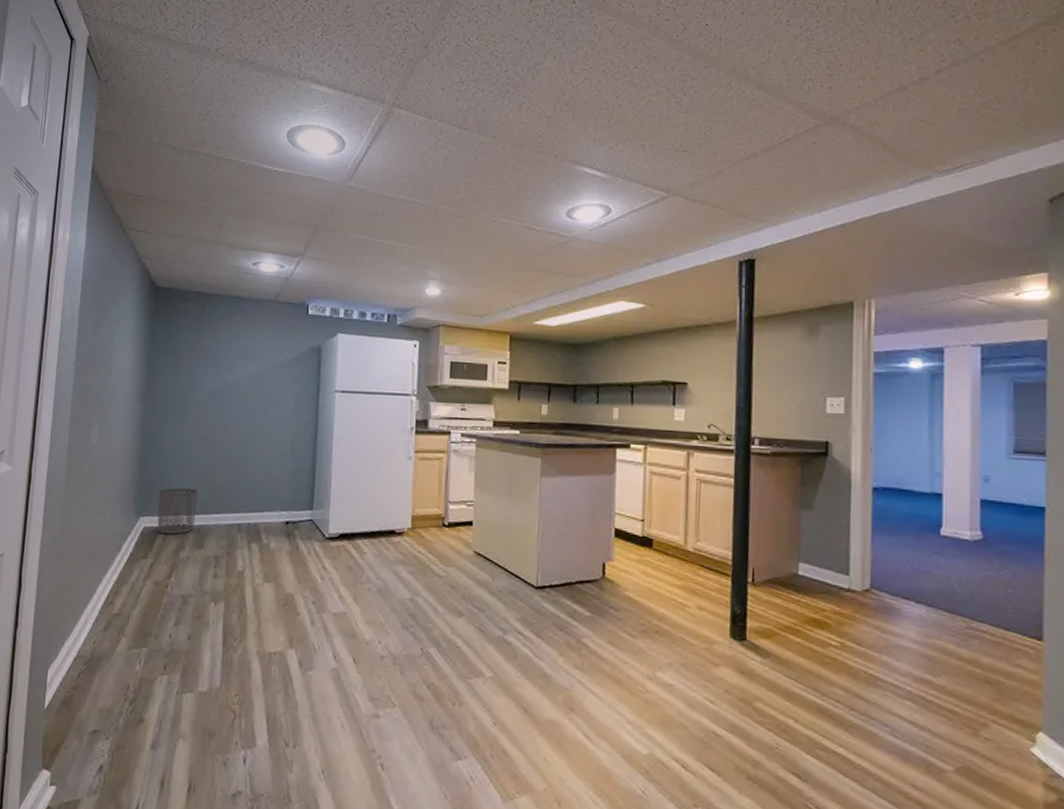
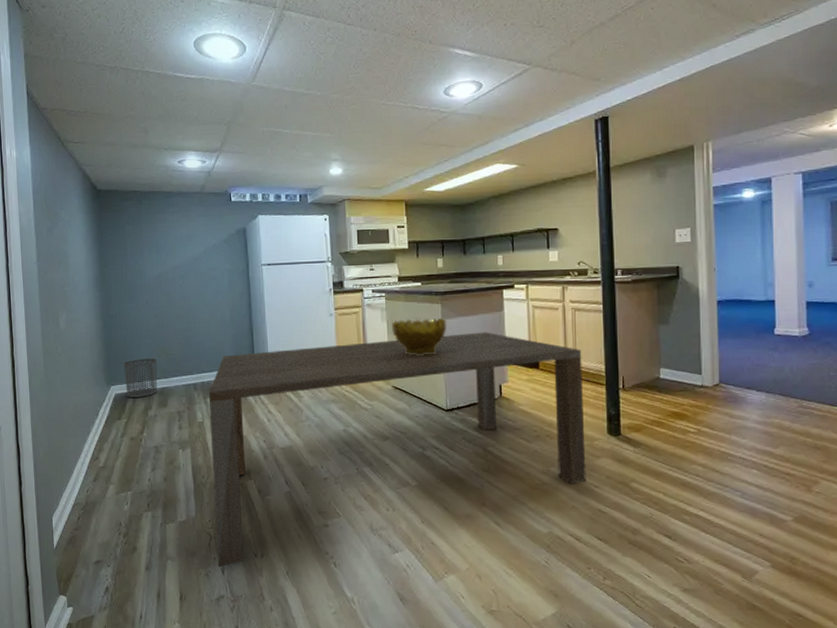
dining table: none [239,493,705,755] -> present [208,332,586,567]
decorative bowl: none [480,472,547,518] -> present [392,318,447,356]

